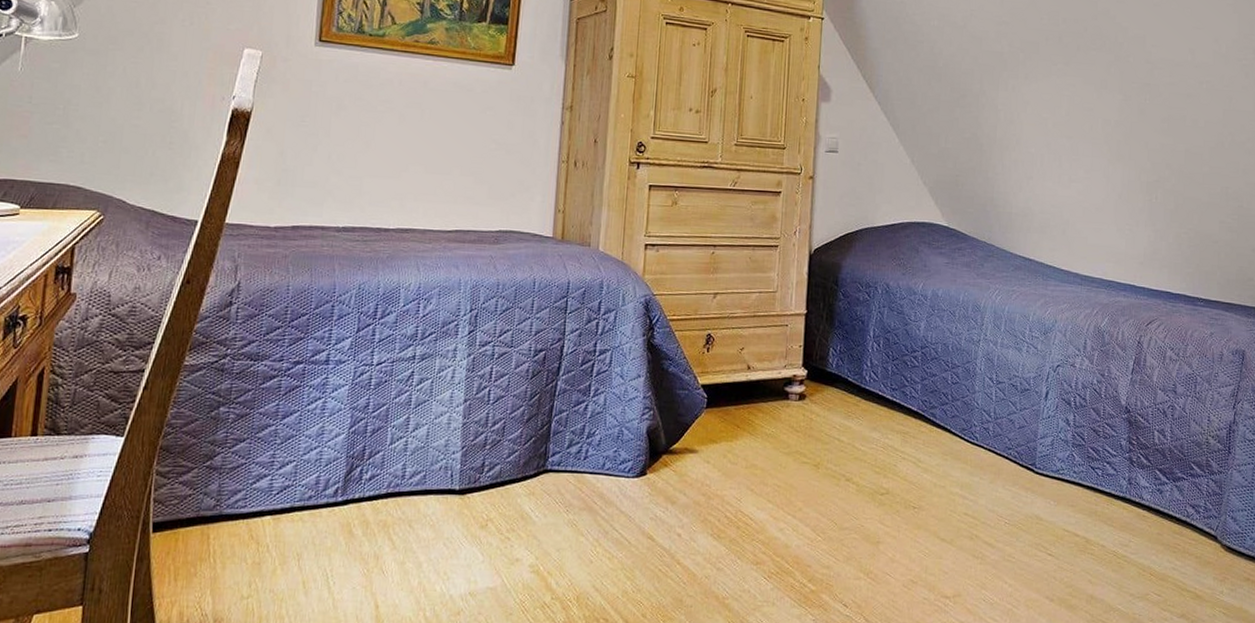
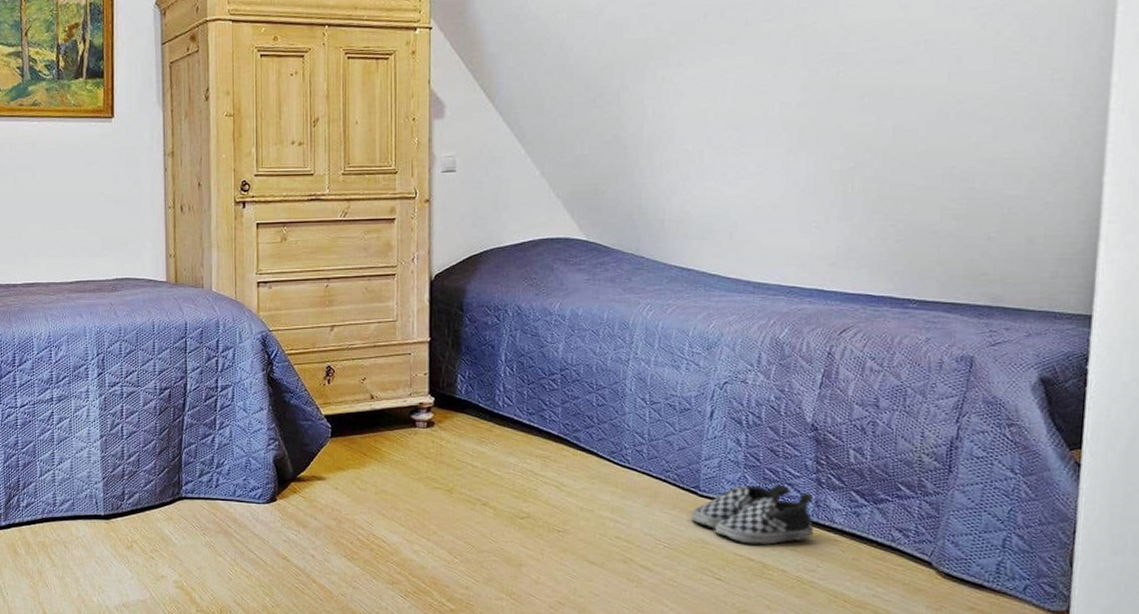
shoe: none [1028,463,1126,520] -> present [691,484,813,545]

